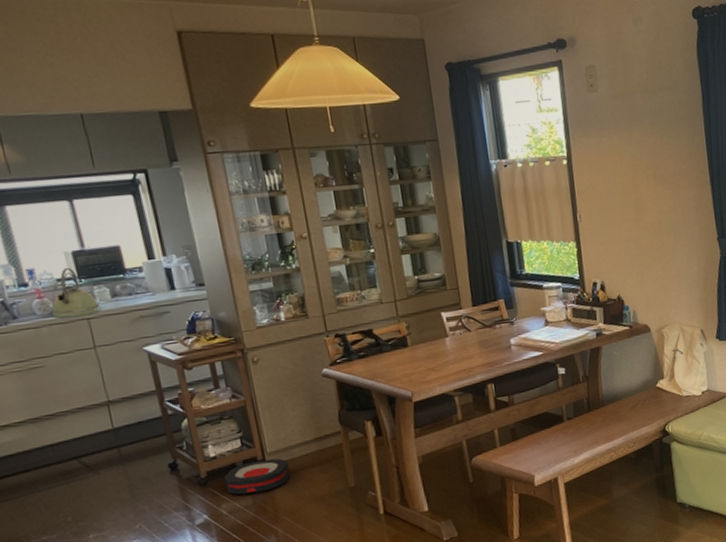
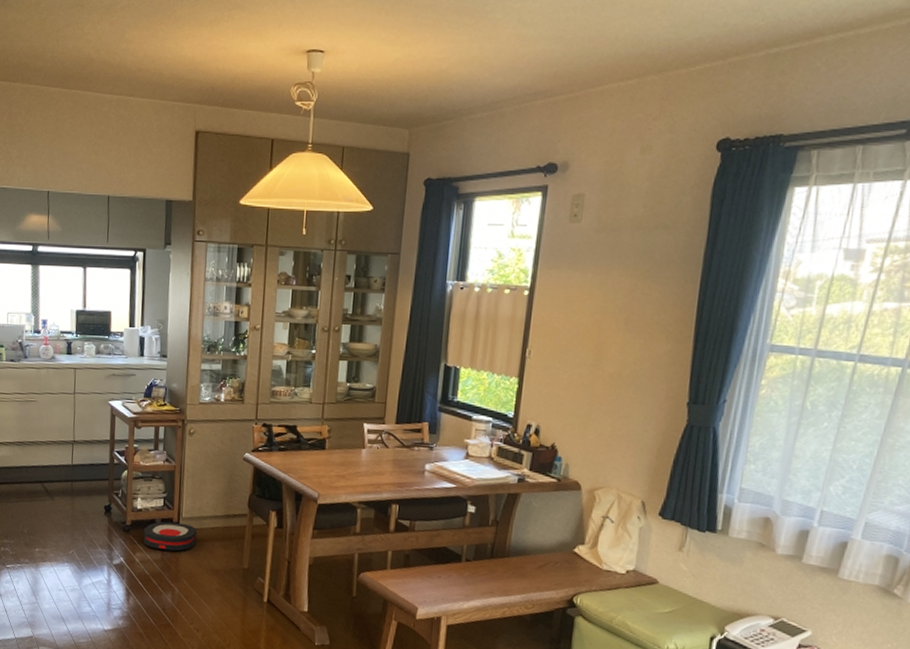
kettle: present [51,267,102,319] -> none [50,322,86,367]

